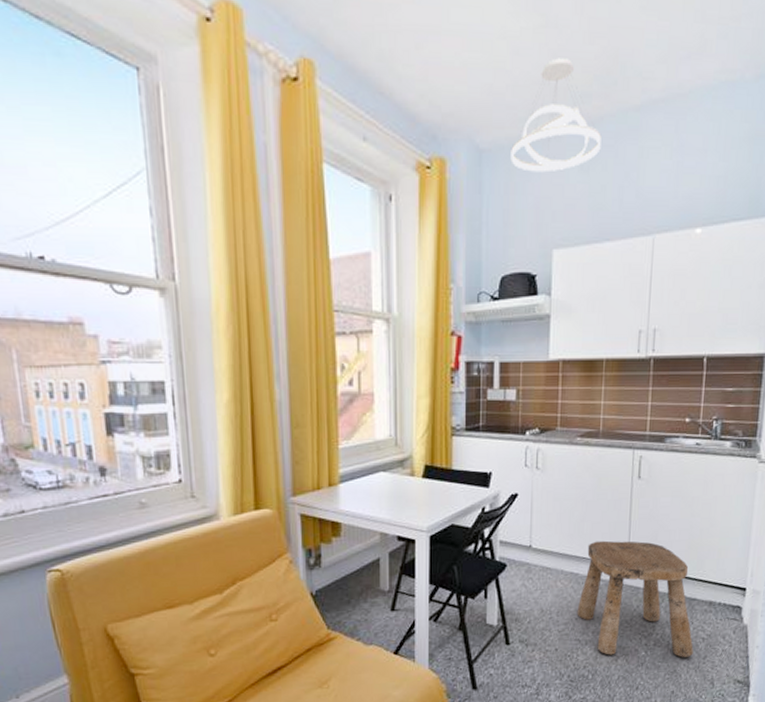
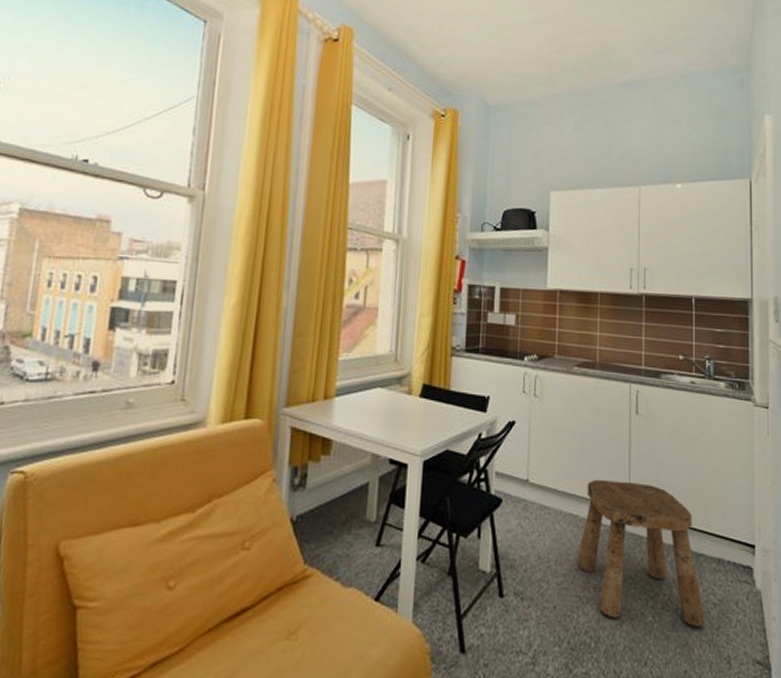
pendant light: present [510,58,601,173] -> none [514,43,592,128]

